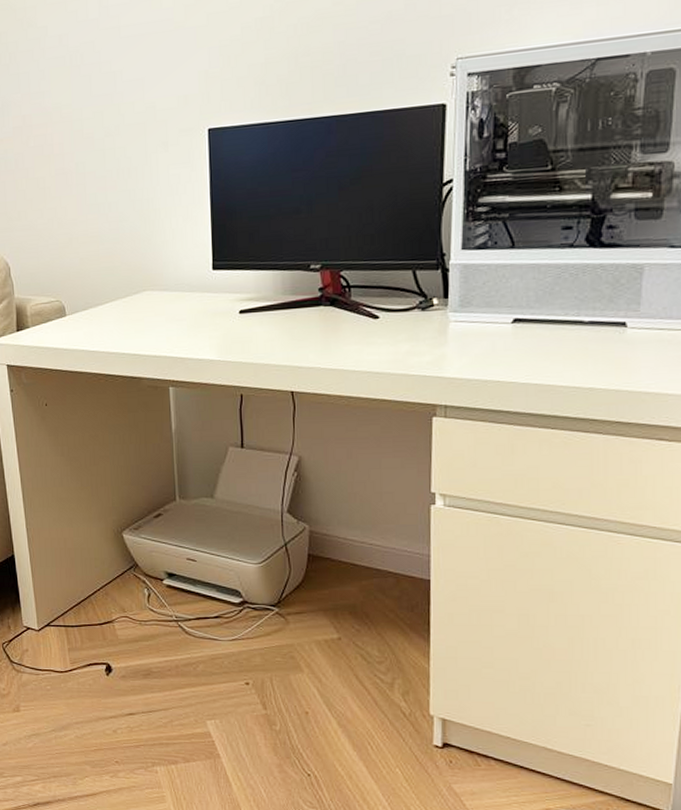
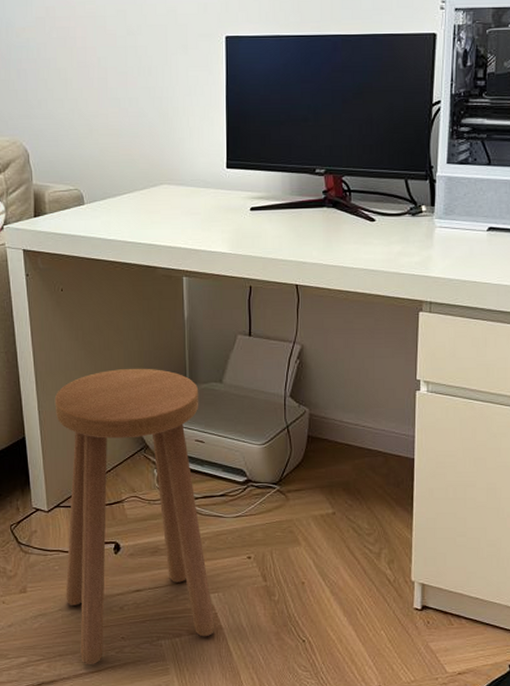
stool: none [42,483,213,789] -> present [54,368,215,665]

